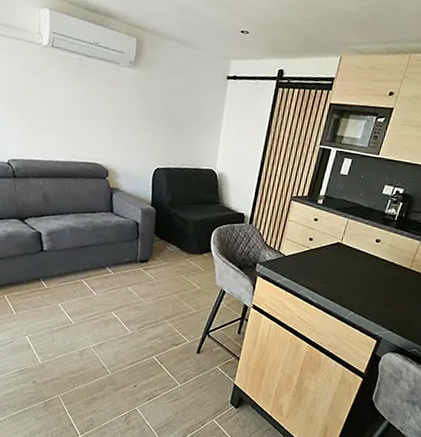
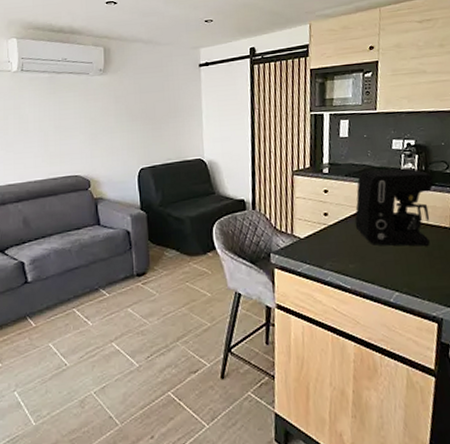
coffee maker: none [333,207,409,280] -> present [354,167,434,246]

